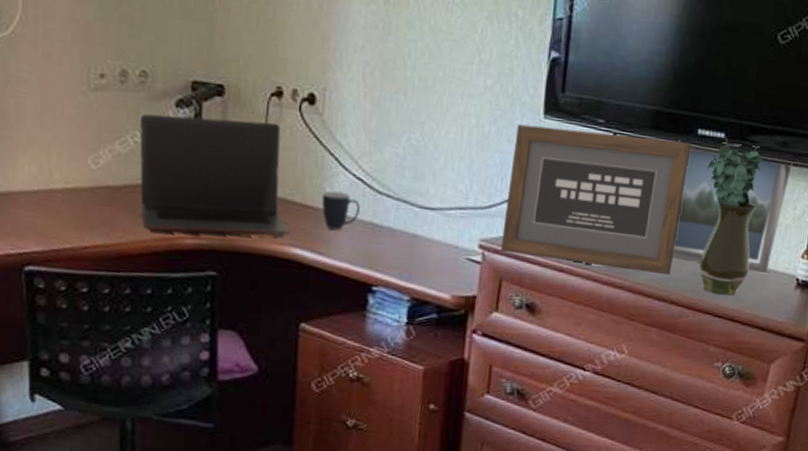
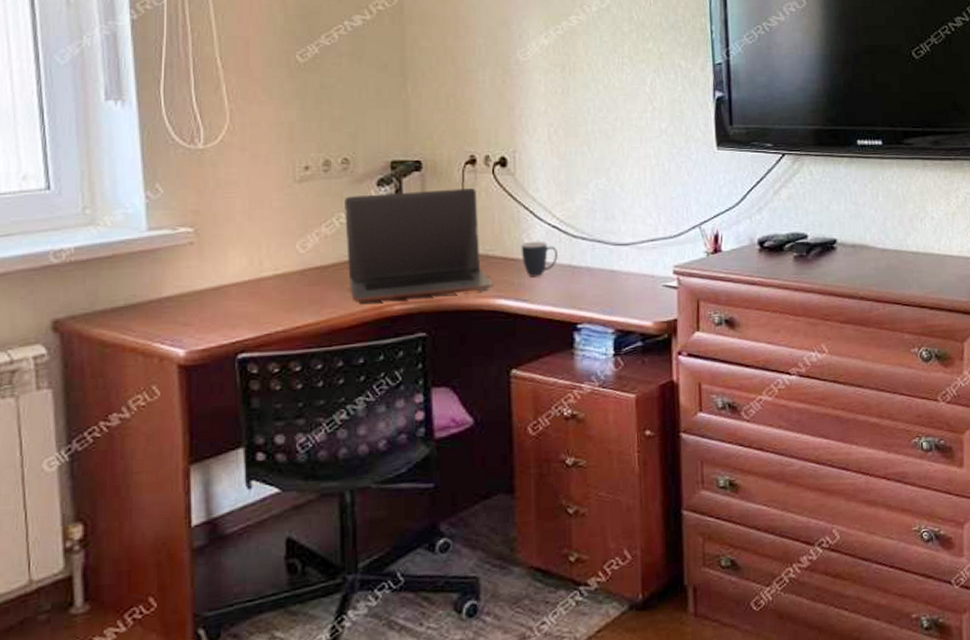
picture frame: present [501,124,692,276] -> none [693,153,856,275]
picture frame: present [672,140,793,274] -> none [842,148,947,260]
vase: present [699,137,762,296] -> none [871,143,927,285]

